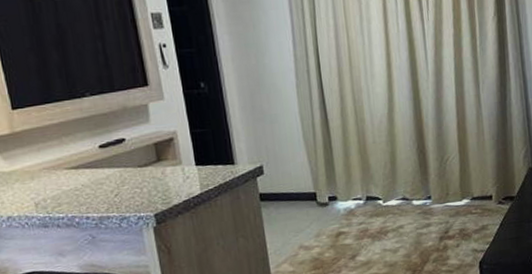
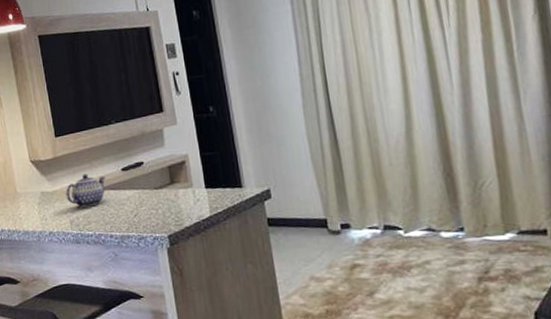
teapot: none [28,151,79,189] -> present [65,174,105,208]

